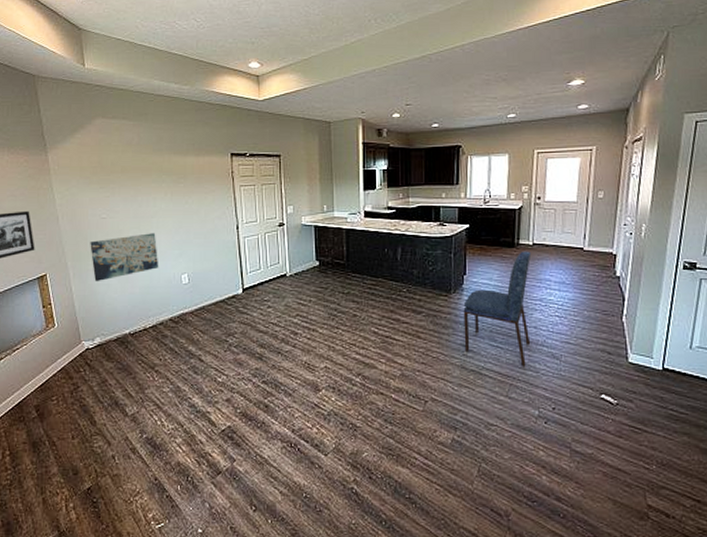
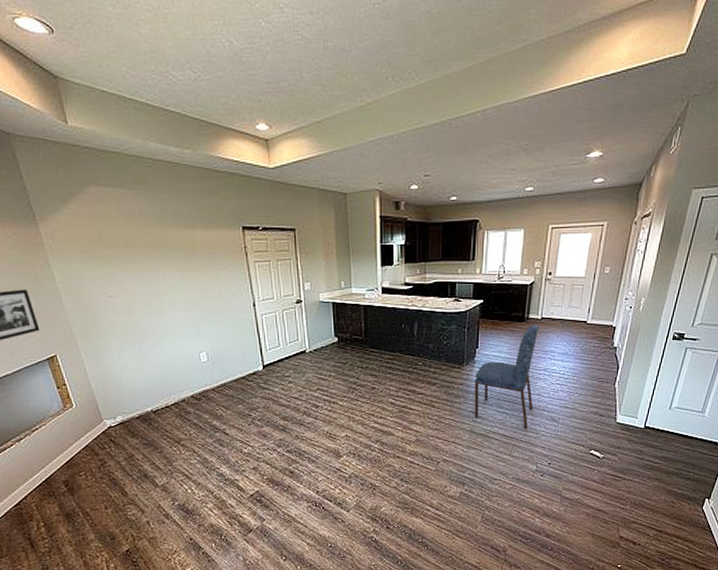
wall art: present [90,233,159,282] -> none [99,311,176,362]

